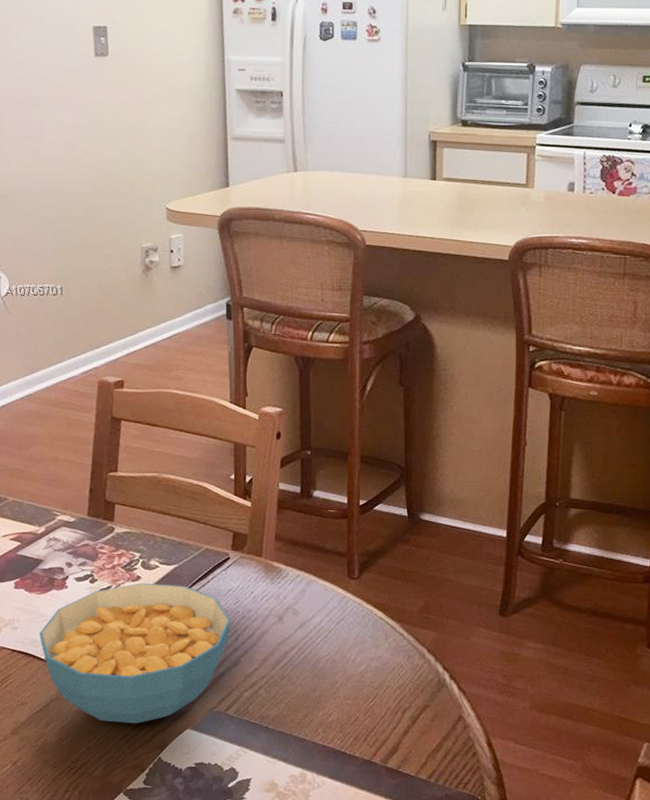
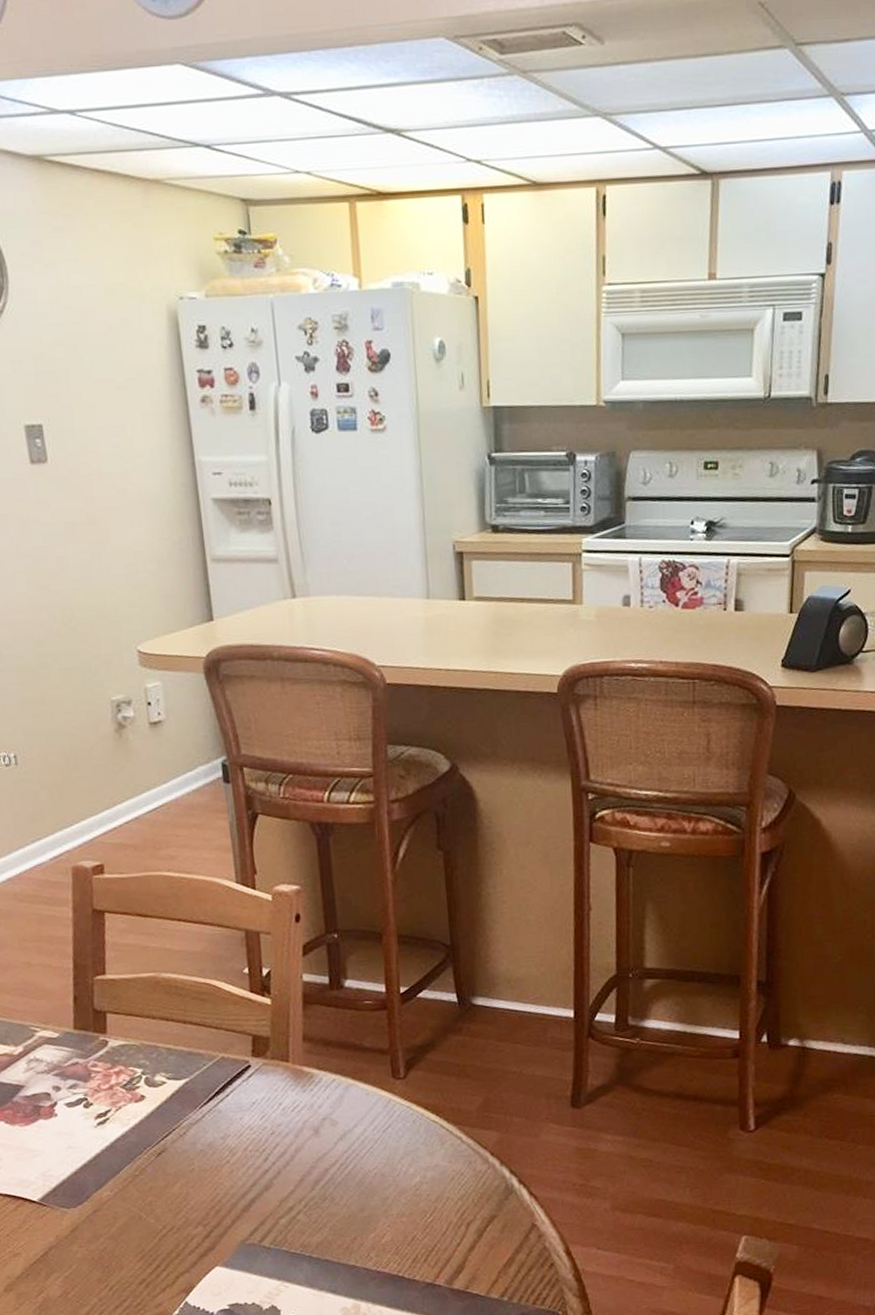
cereal bowl: present [39,583,231,724] -> none [28,1102,258,1267]

